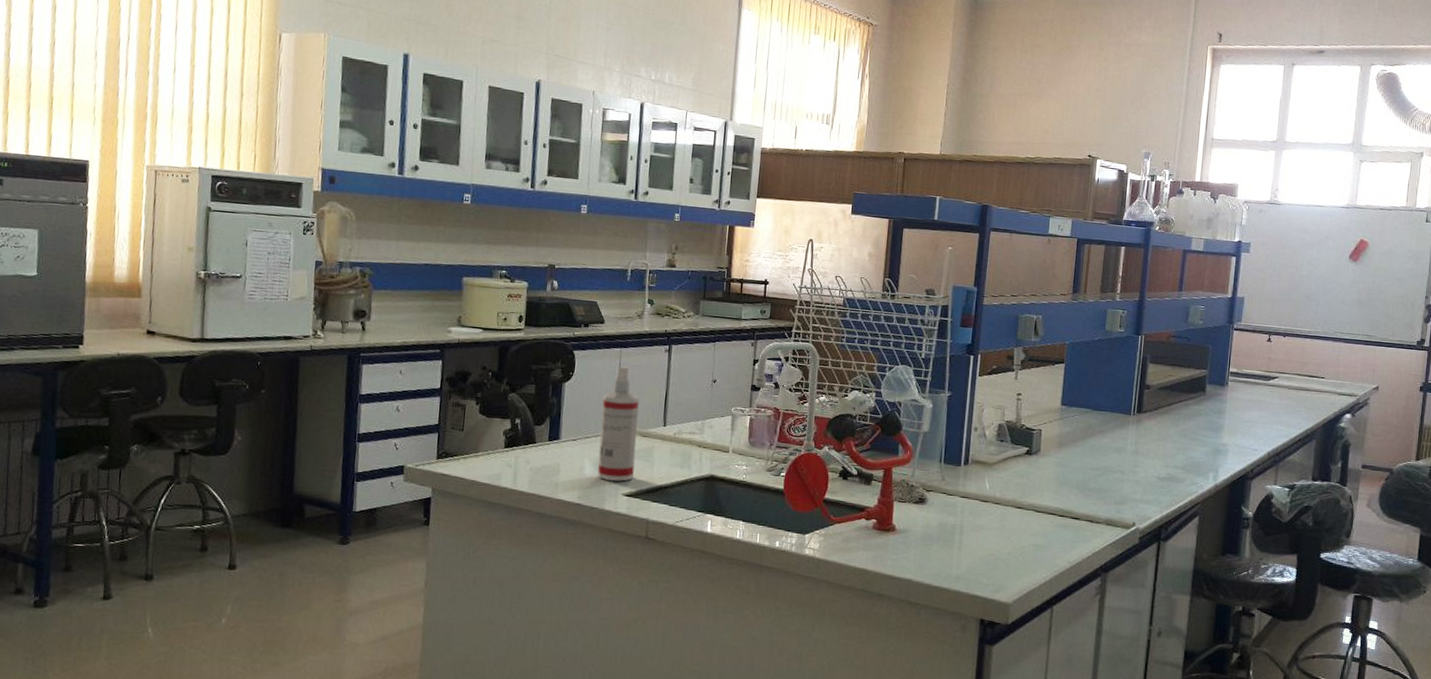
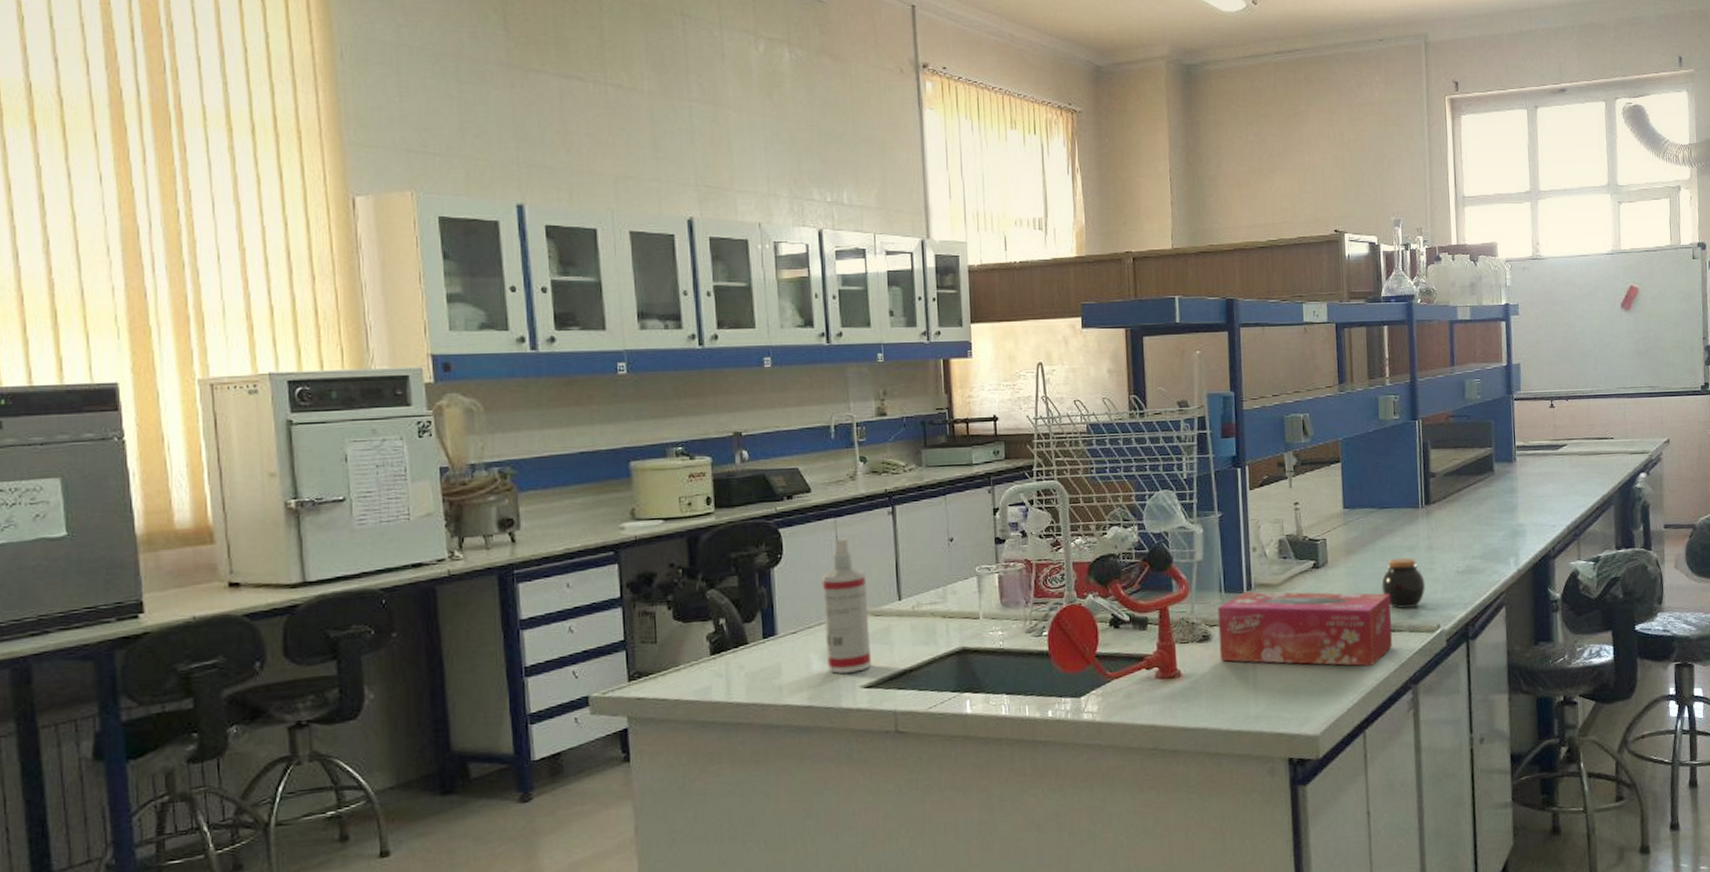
tissue box: none [931,465,1094,550] -> present [1217,591,1392,666]
jar: none [1086,456,1127,504] -> present [1381,557,1425,609]

